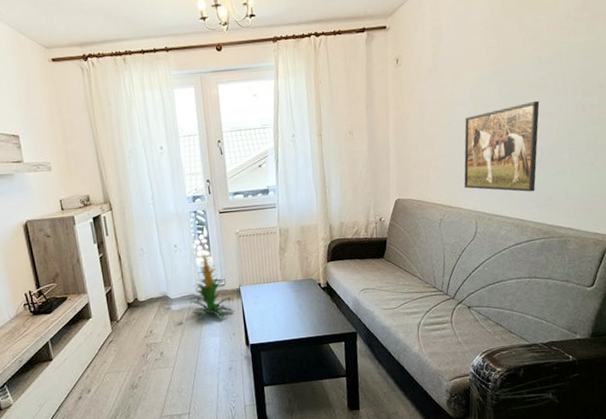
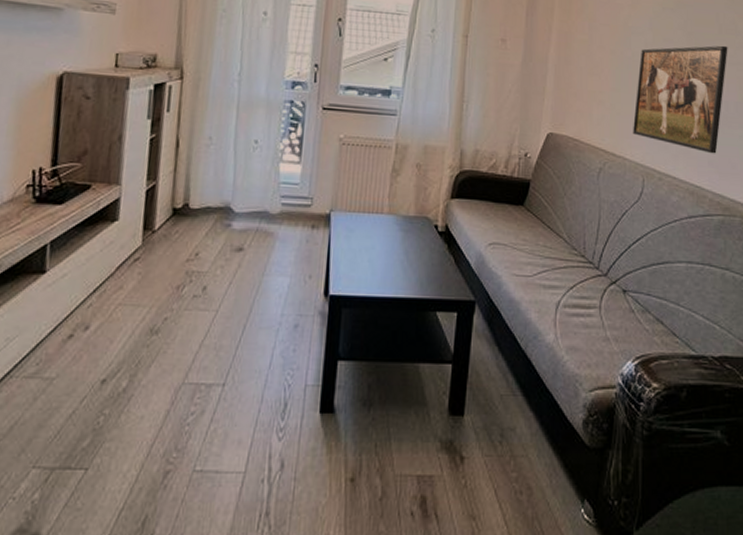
indoor plant: present [188,251,233,319] -> none [257,156,316,251]

